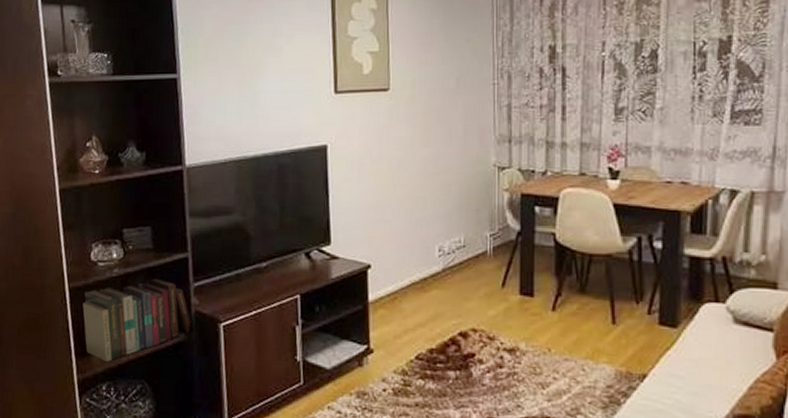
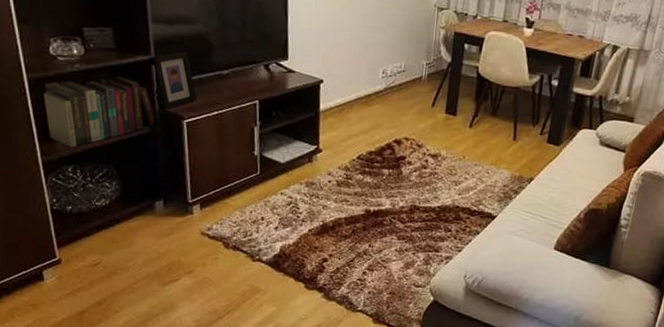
picture frame: none [185,245,235,313] -> present [148,51,198,110]

